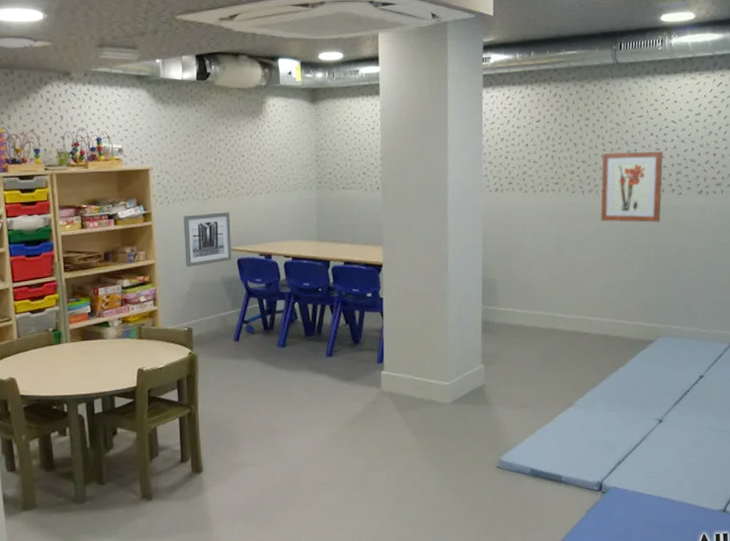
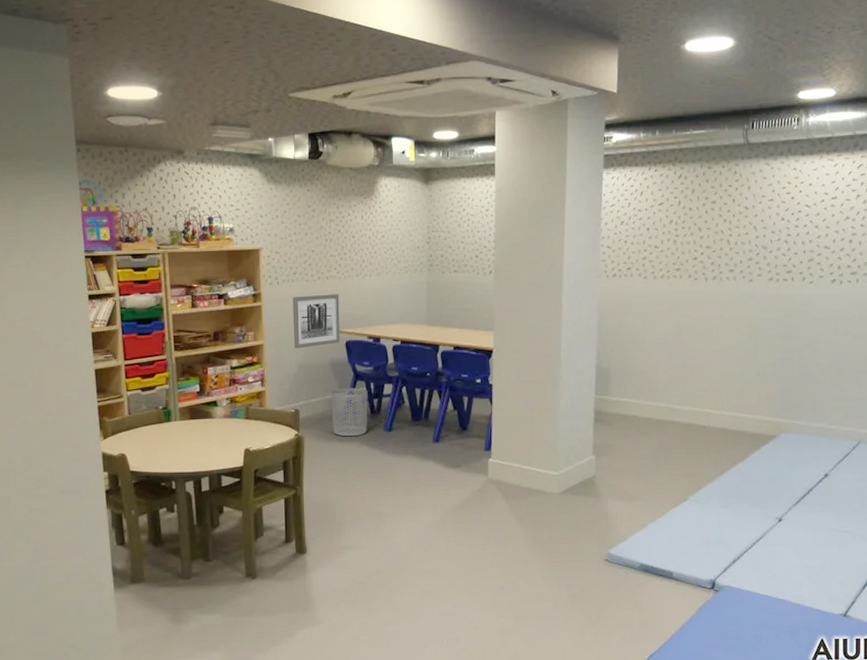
waste bin: none [224,304,261,354] -> present [331,388,368,437]
wall art: present [600,151,664,223] -> none [724,237,795,312]

